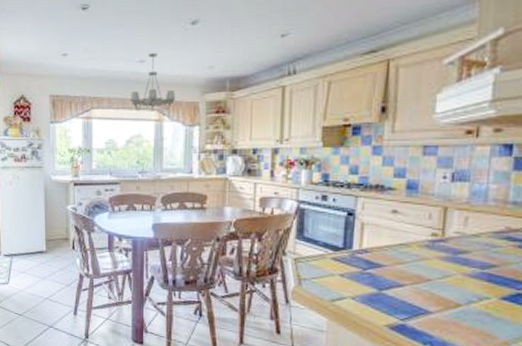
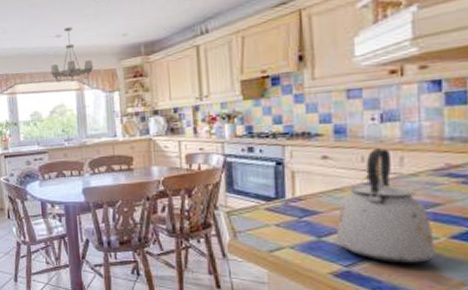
kettle: none [395,207,487,322] -> present [335,148,435,264]

